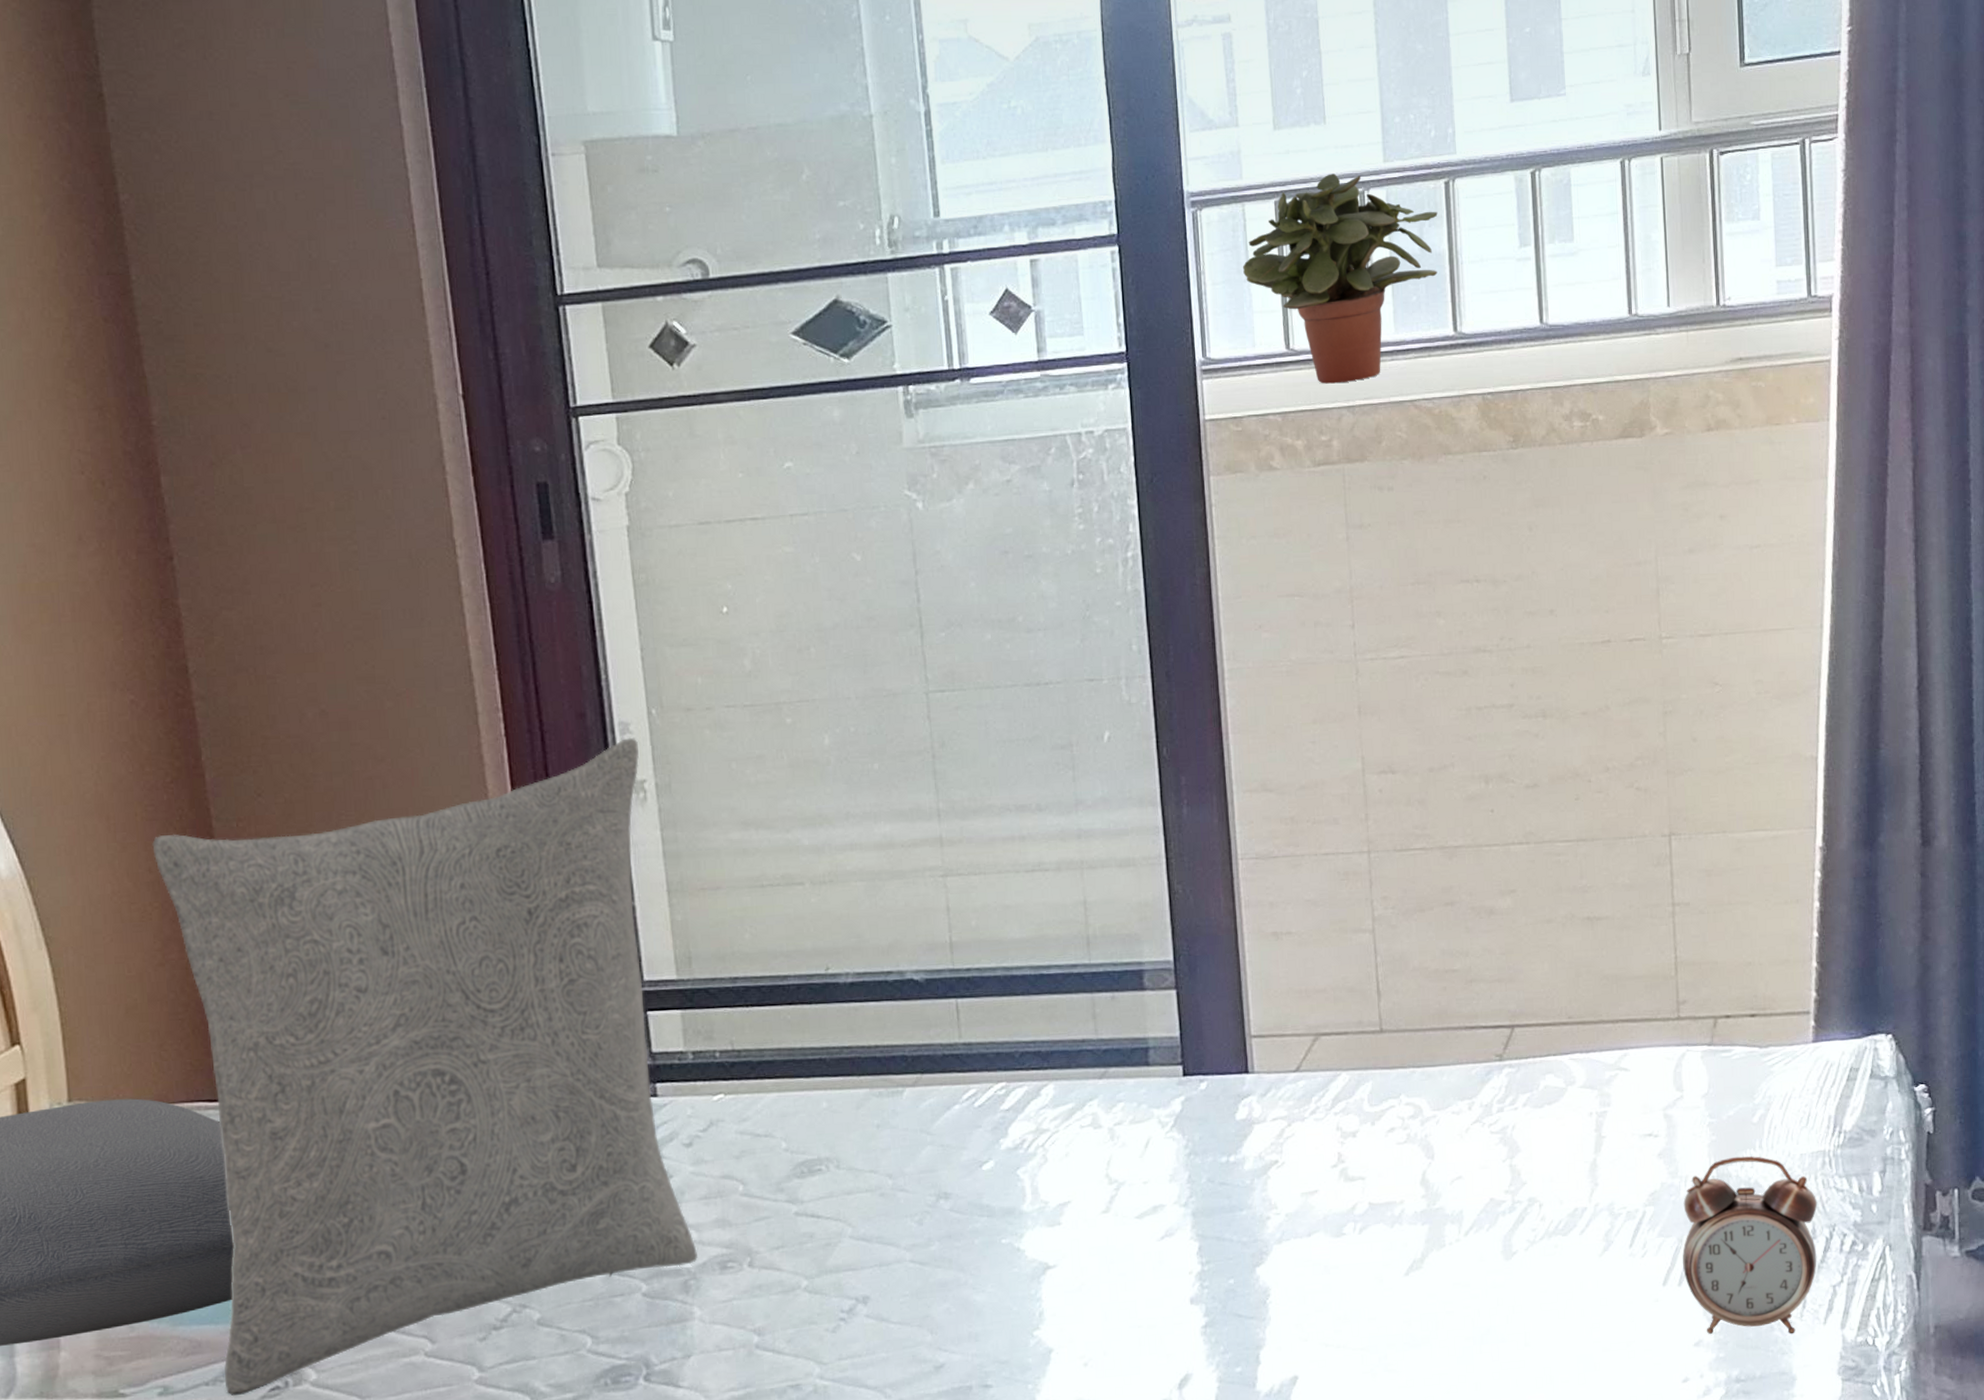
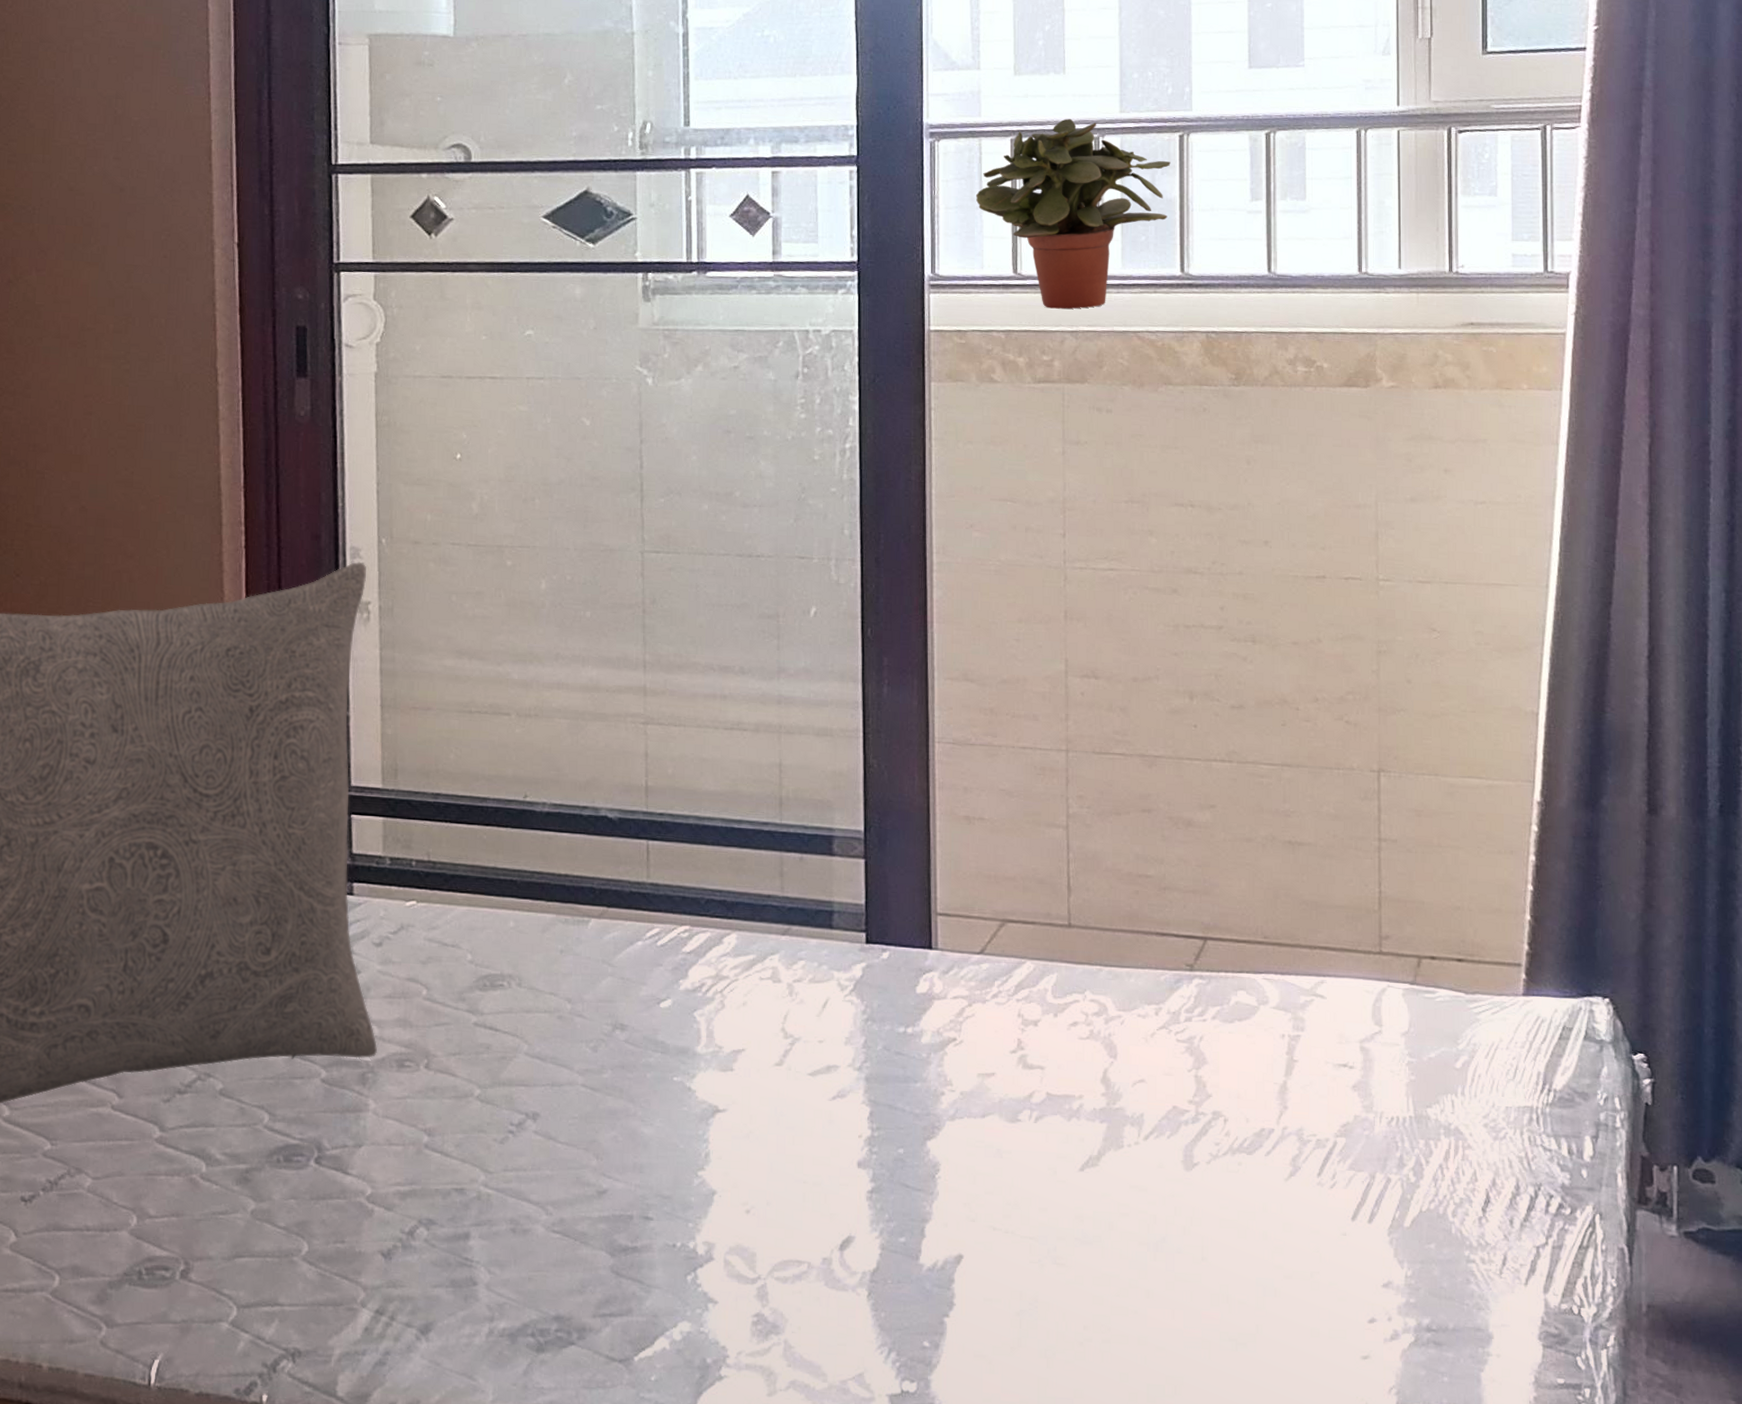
alarm clock: present [1682,1156,1818,1334] -> none [1373,1099,1523,1291]

